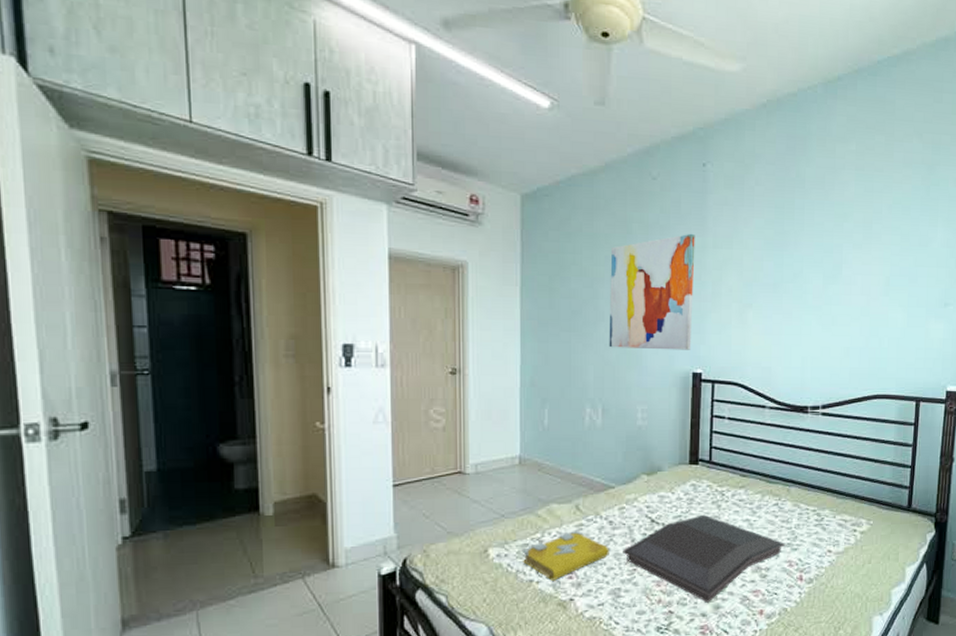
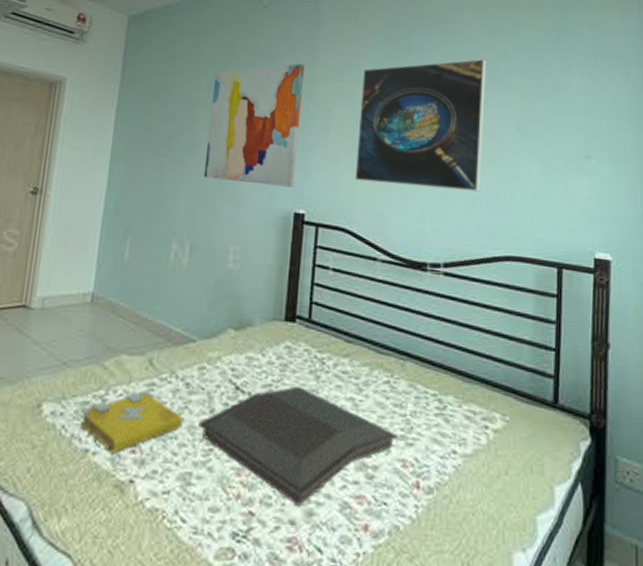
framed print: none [744,219,862,342] -> present [354,59,487,192]

